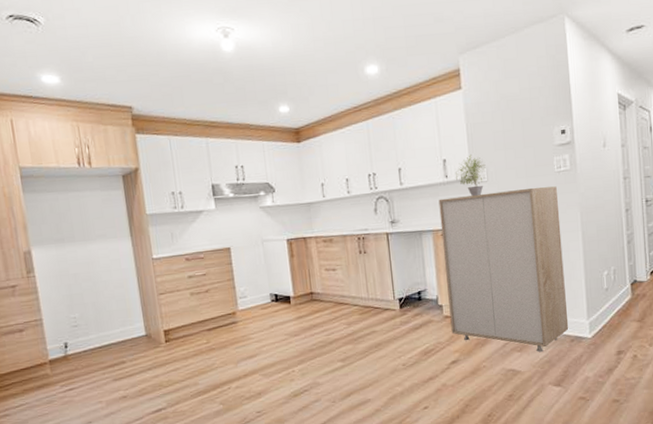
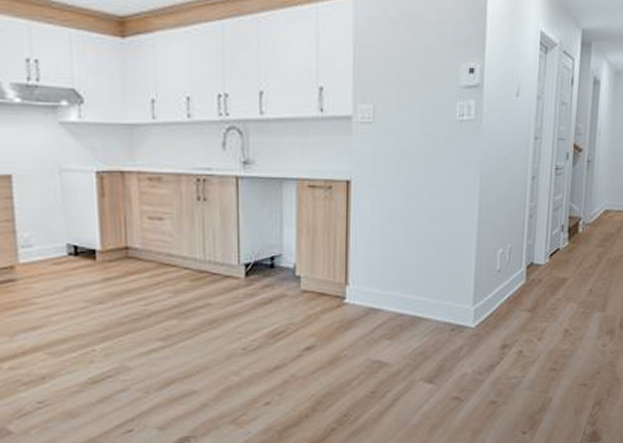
storage cabinet: present [438,186,569,352] -> none [308,137,456,341]
potted plant: present [455,155,486,197] -> none [332,85,373,141]

